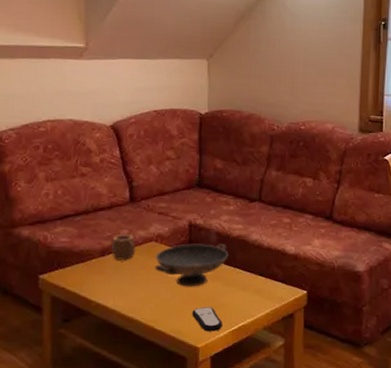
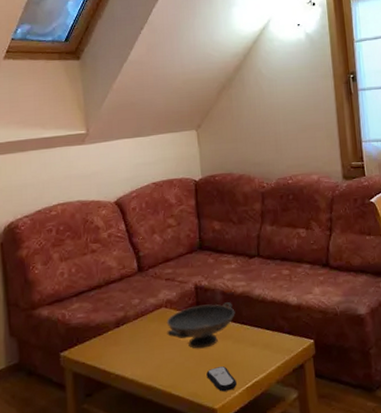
mug: present [112,235,136,260] -> none [125,303,148,330]

